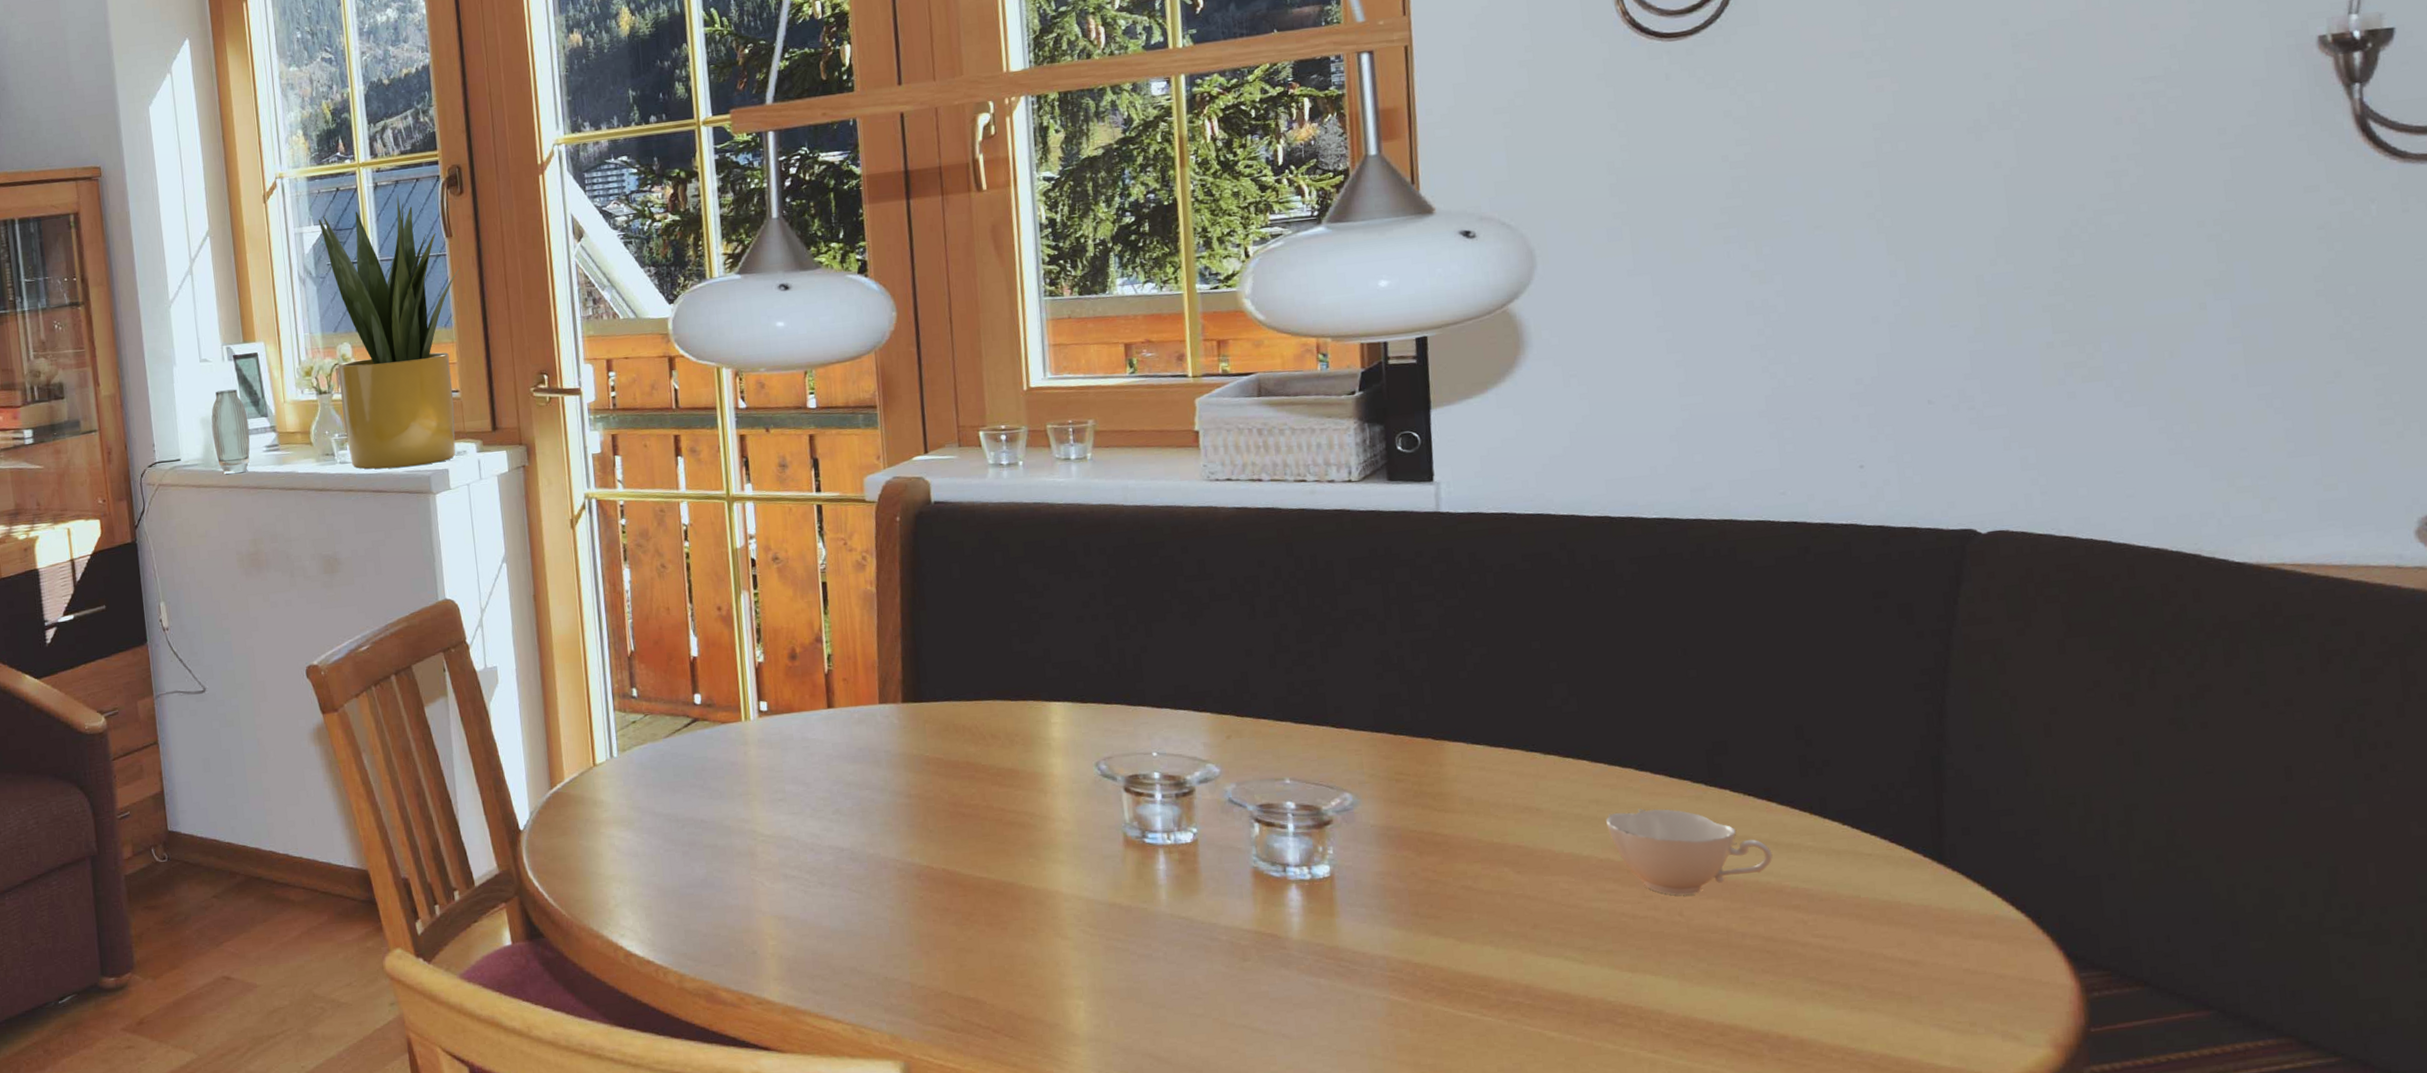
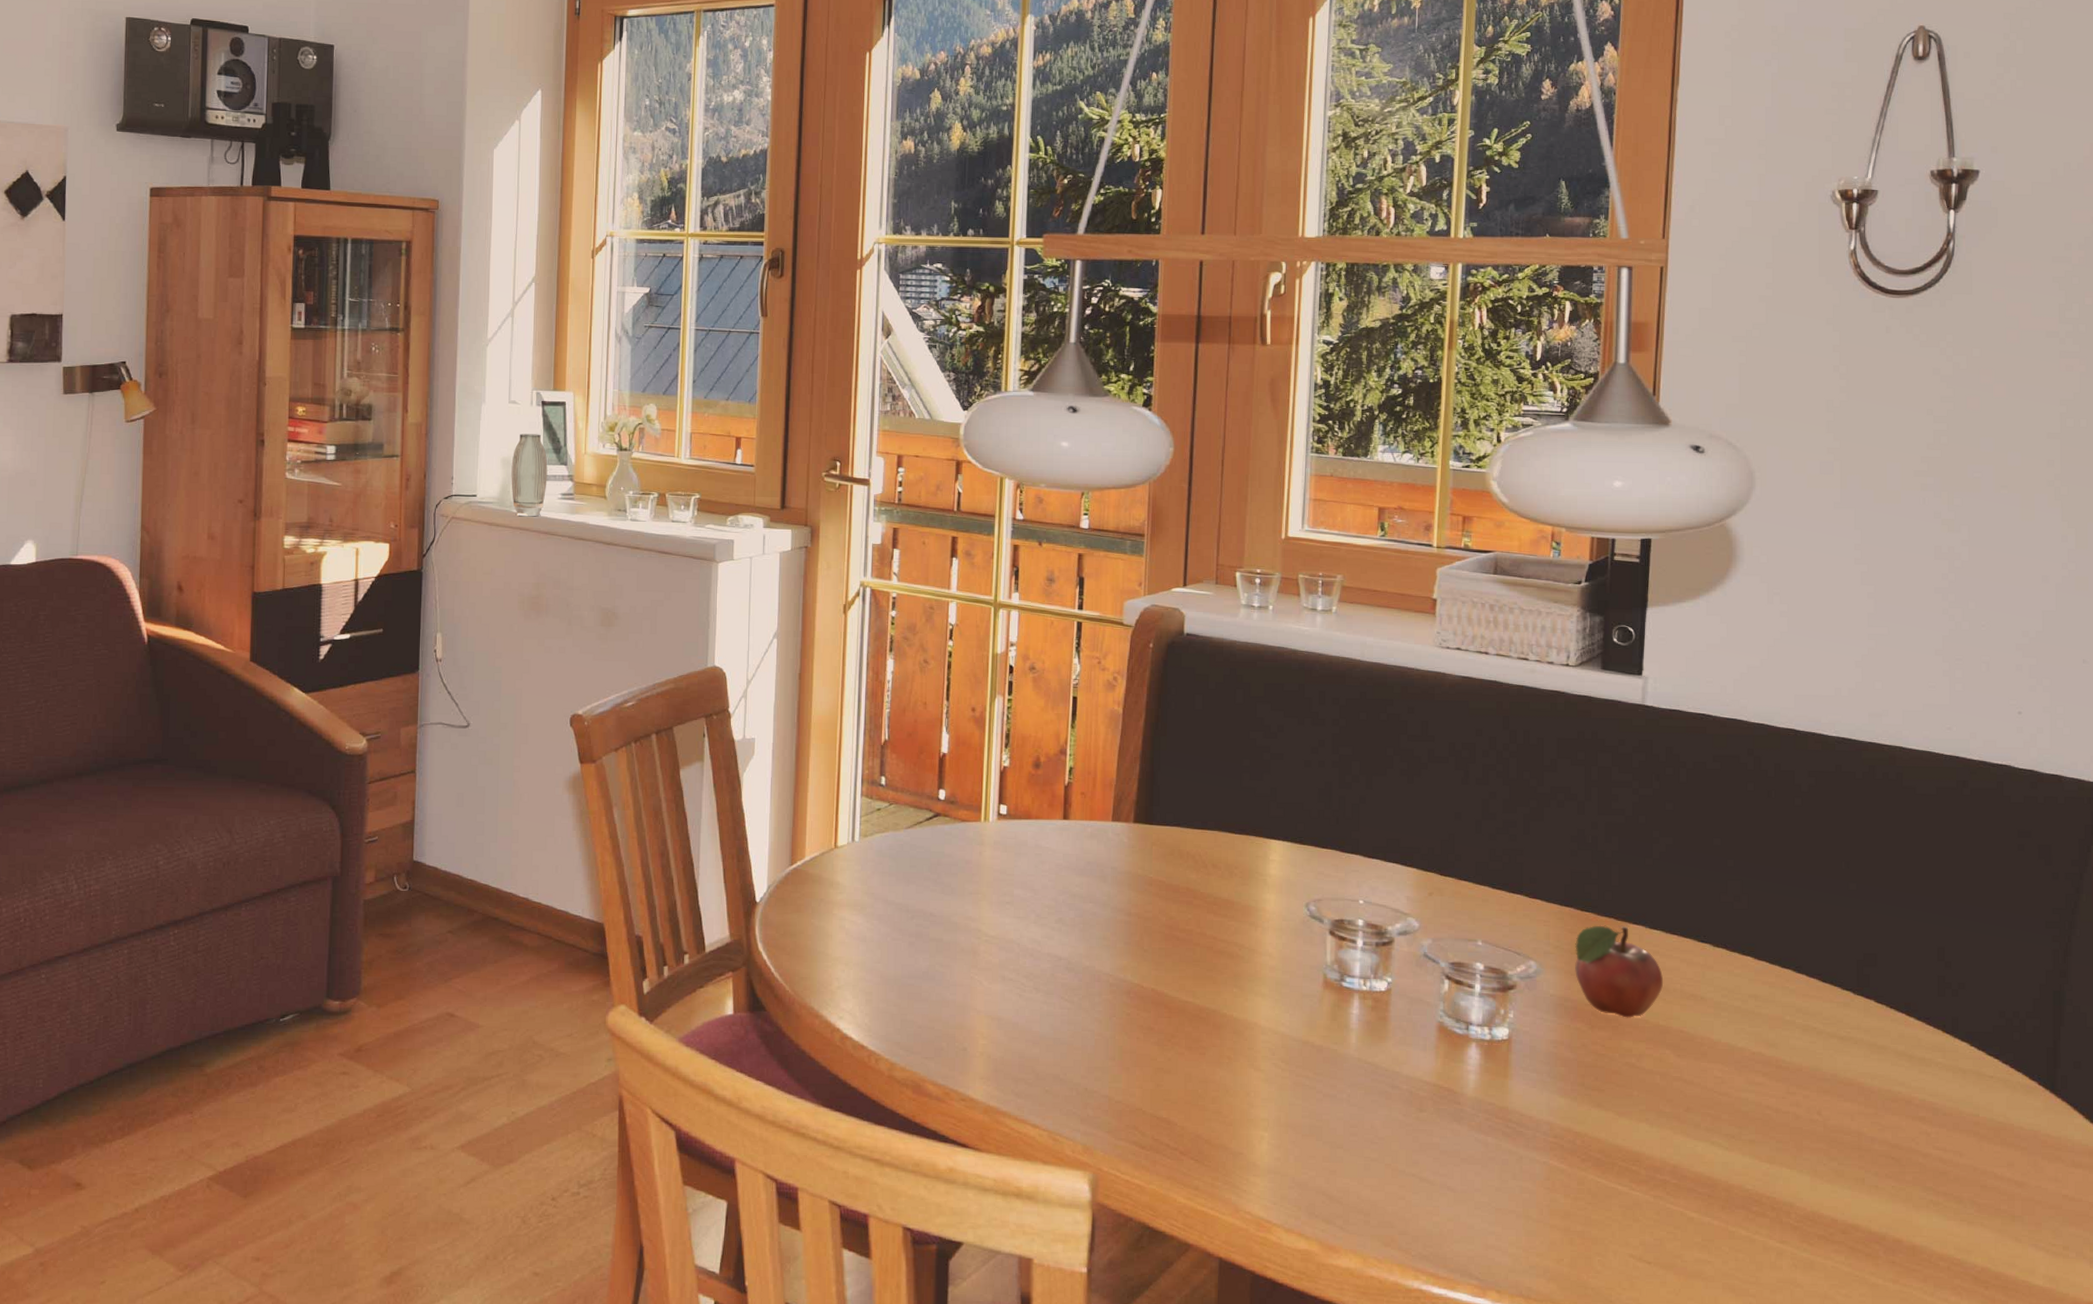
planter: present [318,194,461,469] -> none [640,268,771,533]
fruit: none [1392,745,1494,840] -> present [1575,925,1664,1018]
teacup: present [1605,809,1773,896] -> none [1761,1009,1906,1096]

